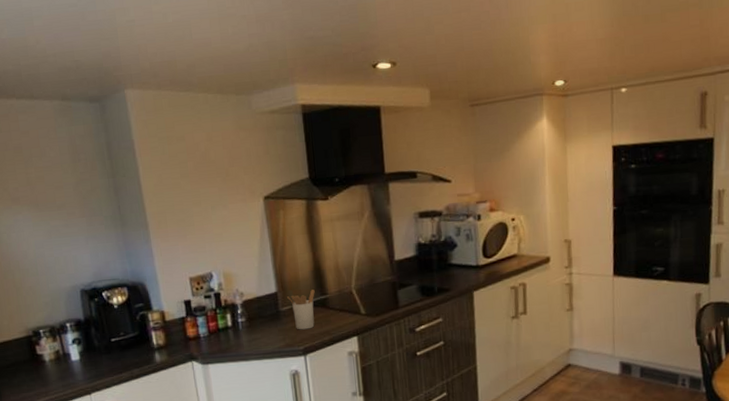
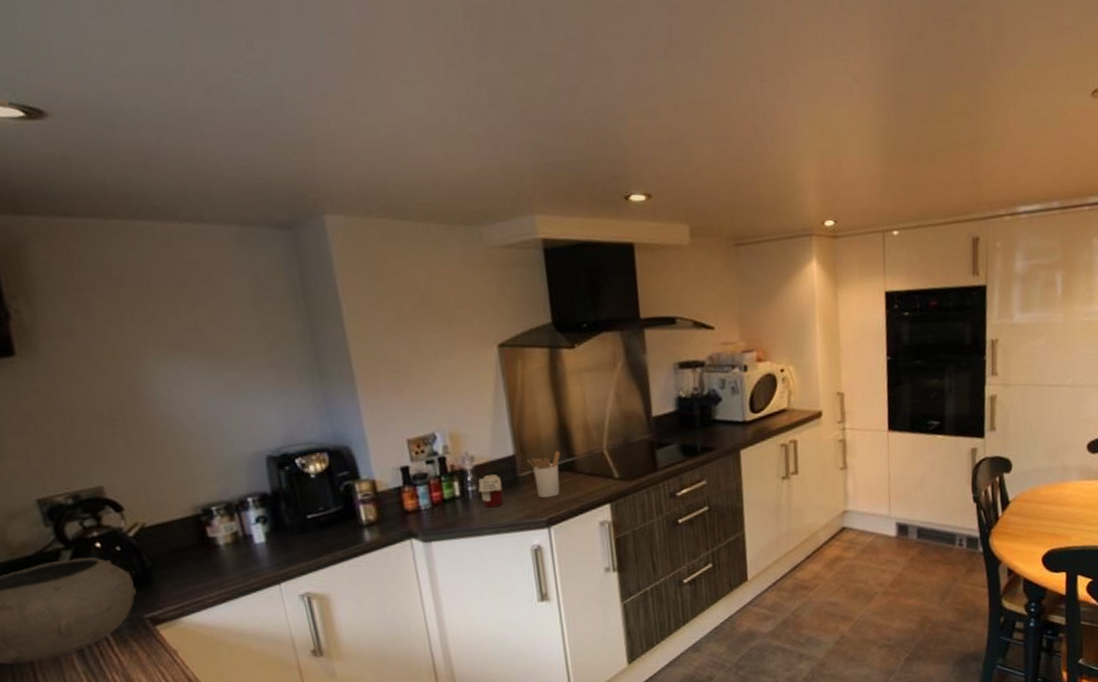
jar: none [246,308,268,337] -> present [478,474,505,508]

